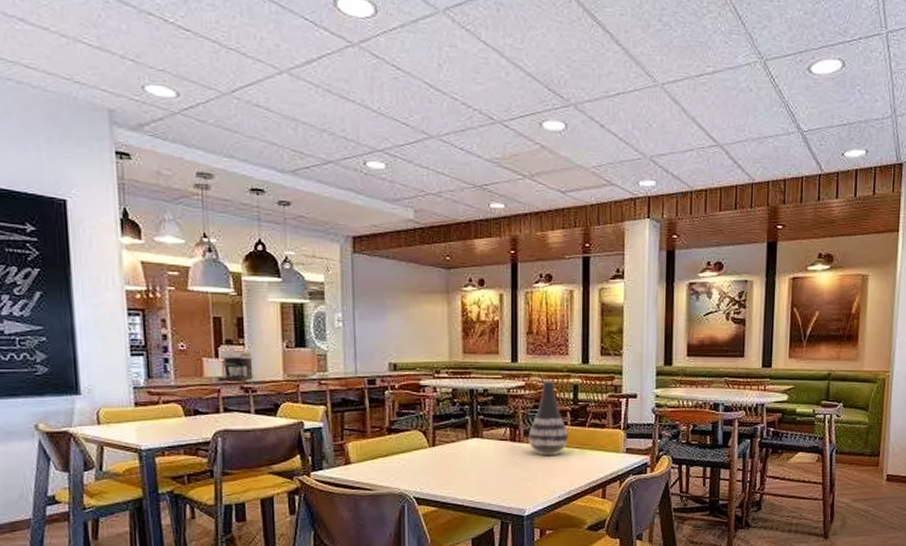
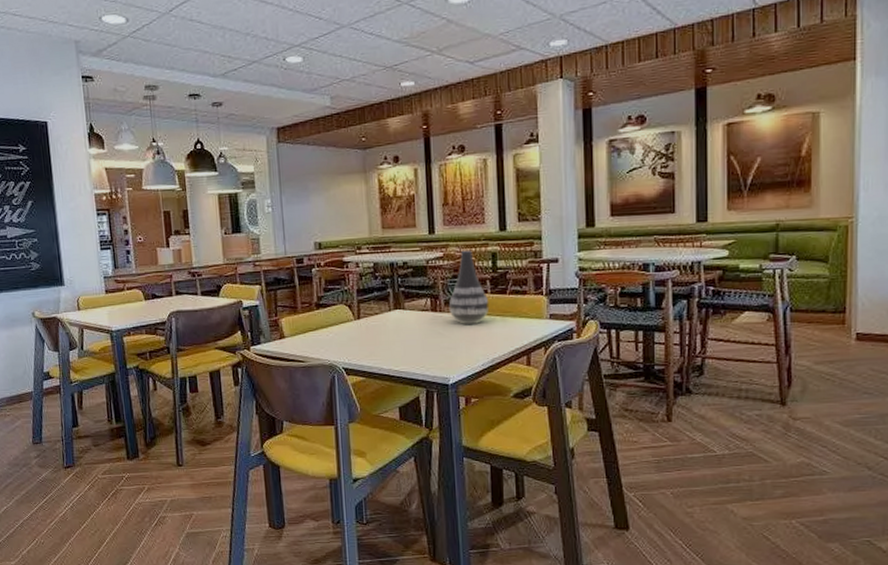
coffee maker: present [217,351,254,381] -> none [169,239,199,268]

